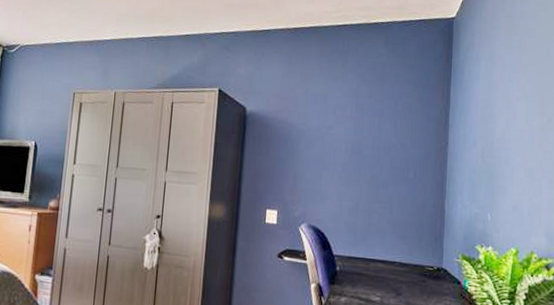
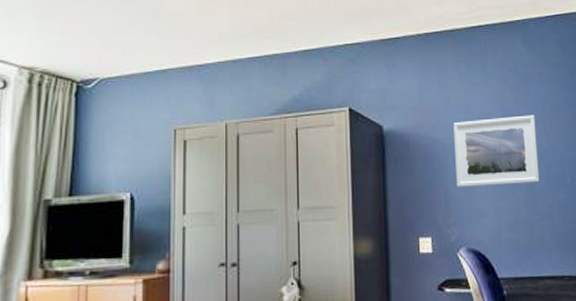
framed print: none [306,110,387,174] -> present [453,115,540,187]

